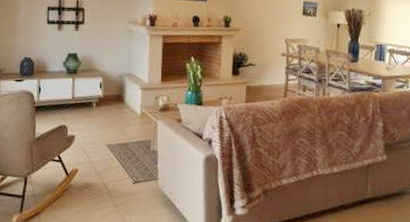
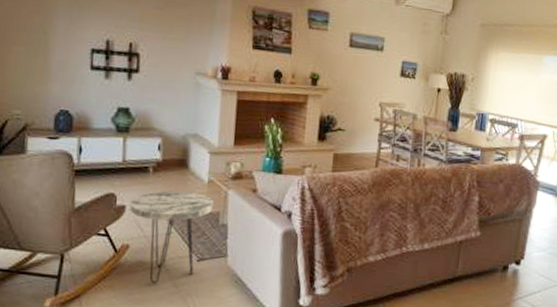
side table: none [78,122,145,204] -> present [129,191,213,284]

